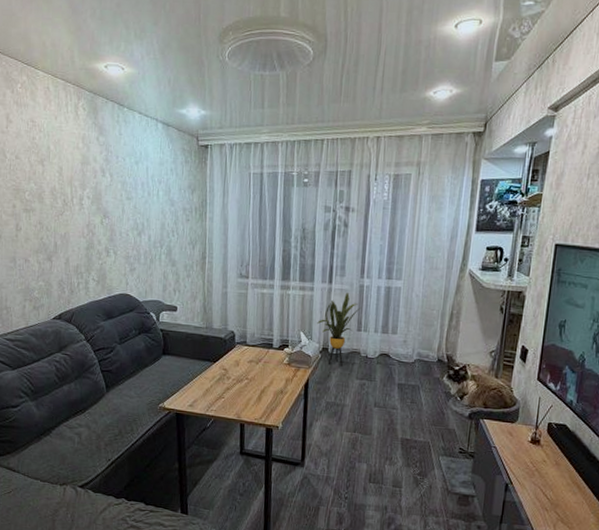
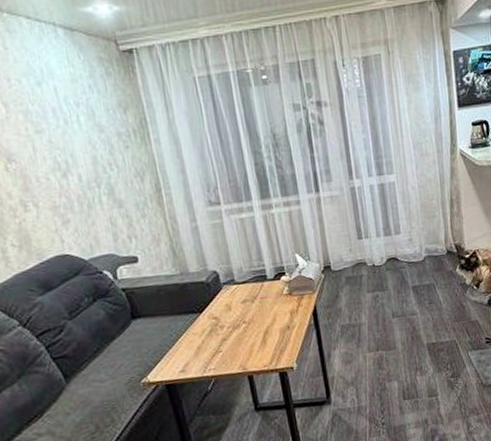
house plant: present [317,293,361,365] -> none [312,199,357,283]

